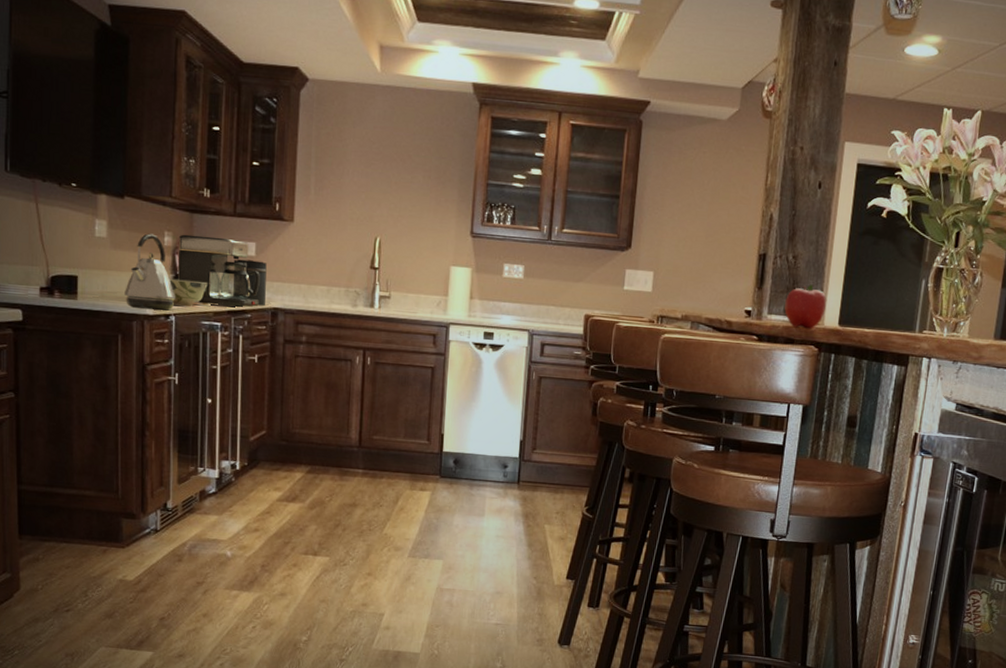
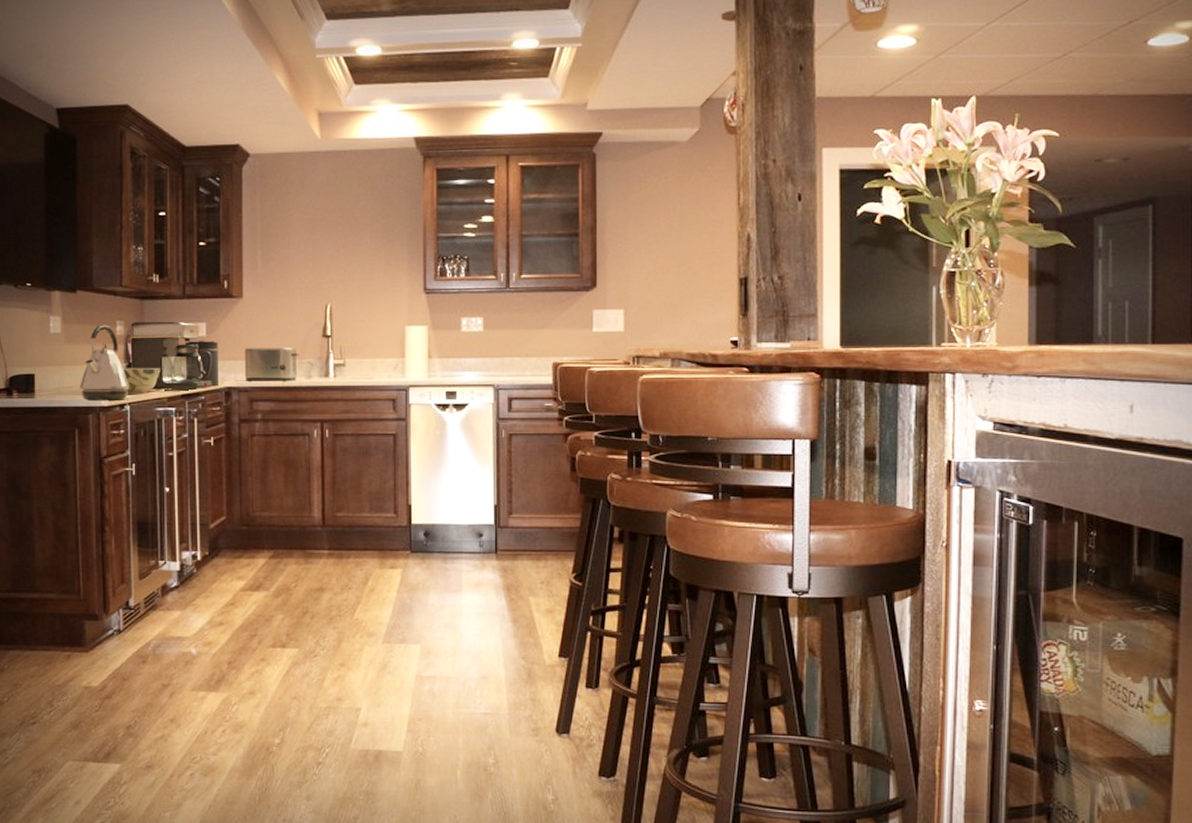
toaster: none [291,271,346,309] -> present [244,347,299,383]
fruit: present [784,284,826,330] -> none [776,305,822,356]

